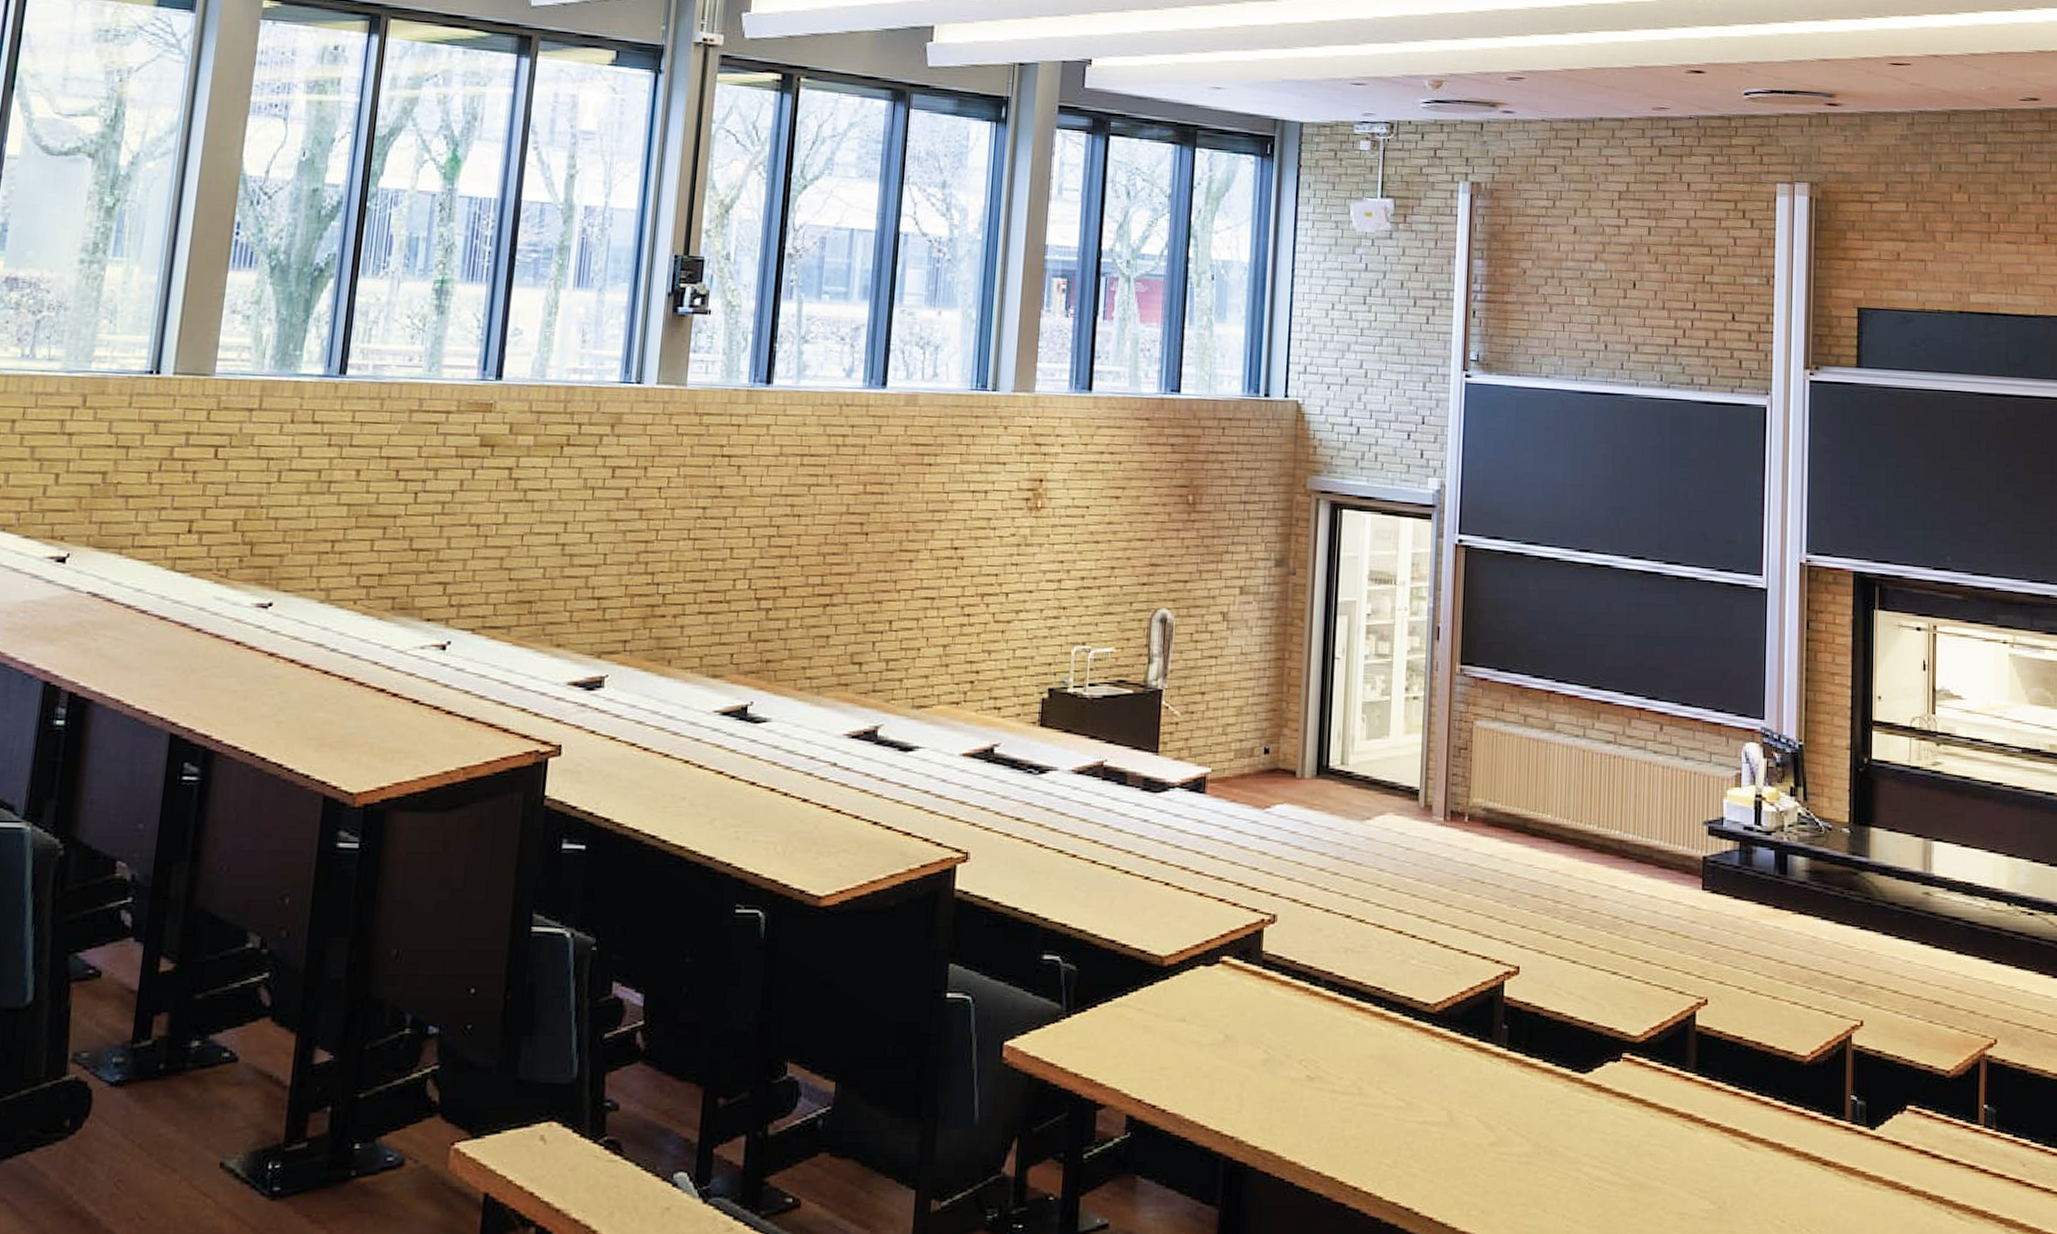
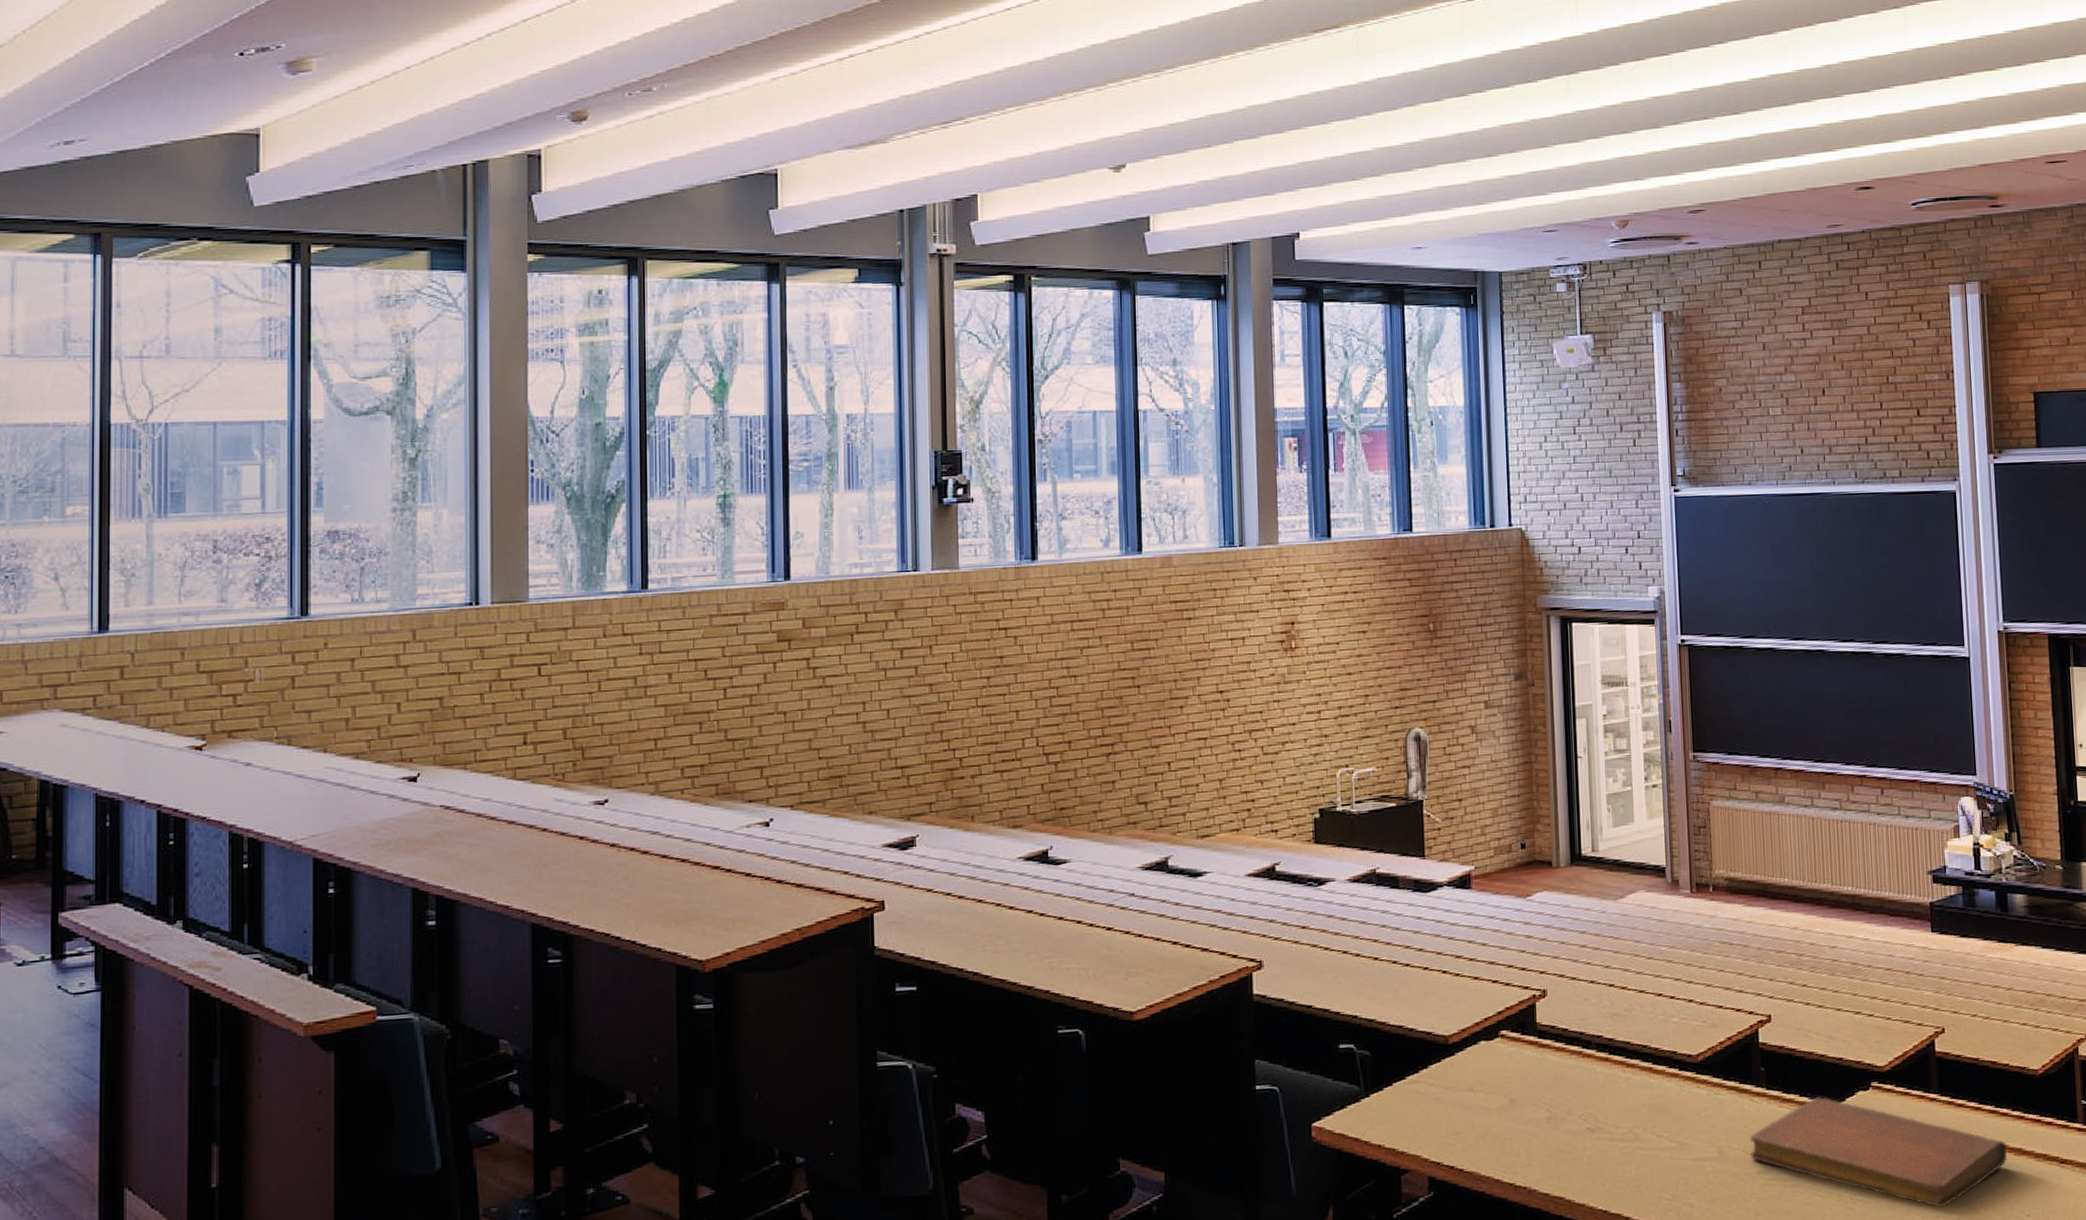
notebook: none [1483,1063,1765,1204] -> present [1750,1096,2007,1208]

